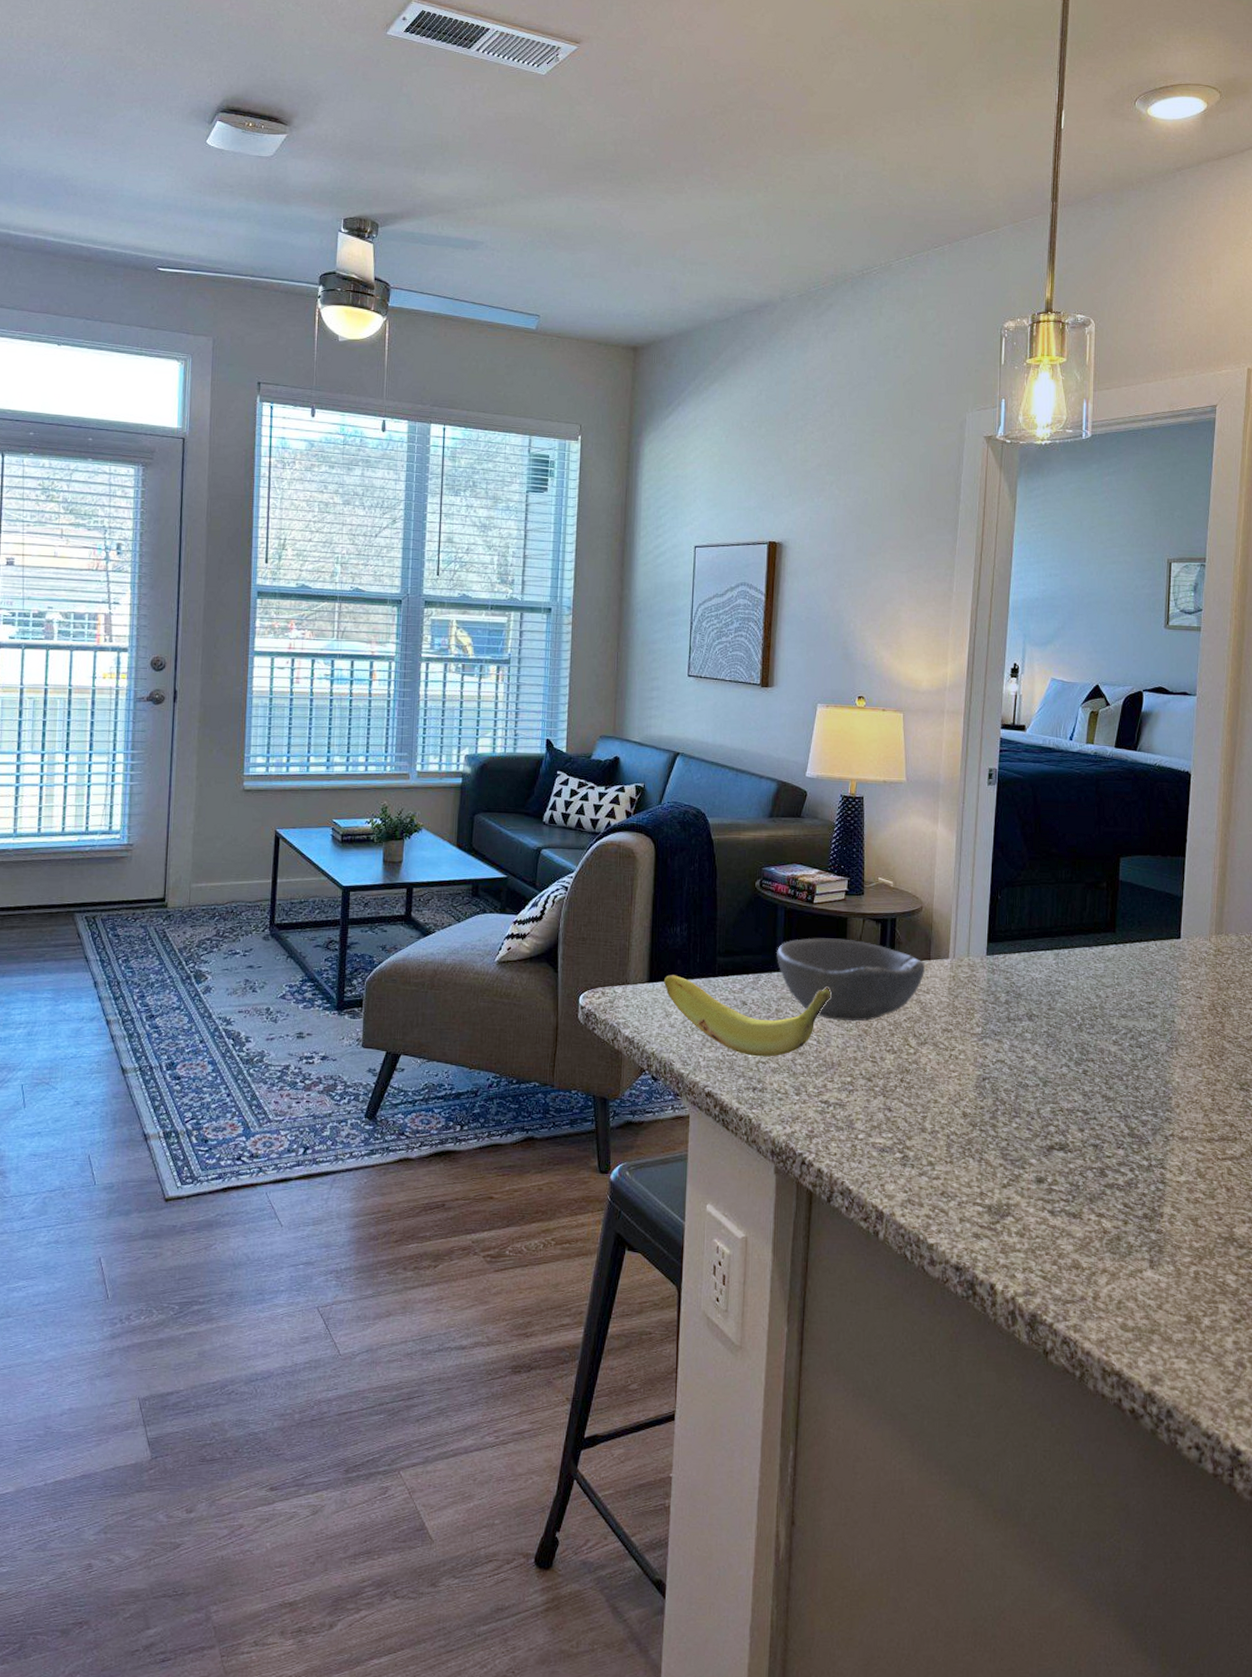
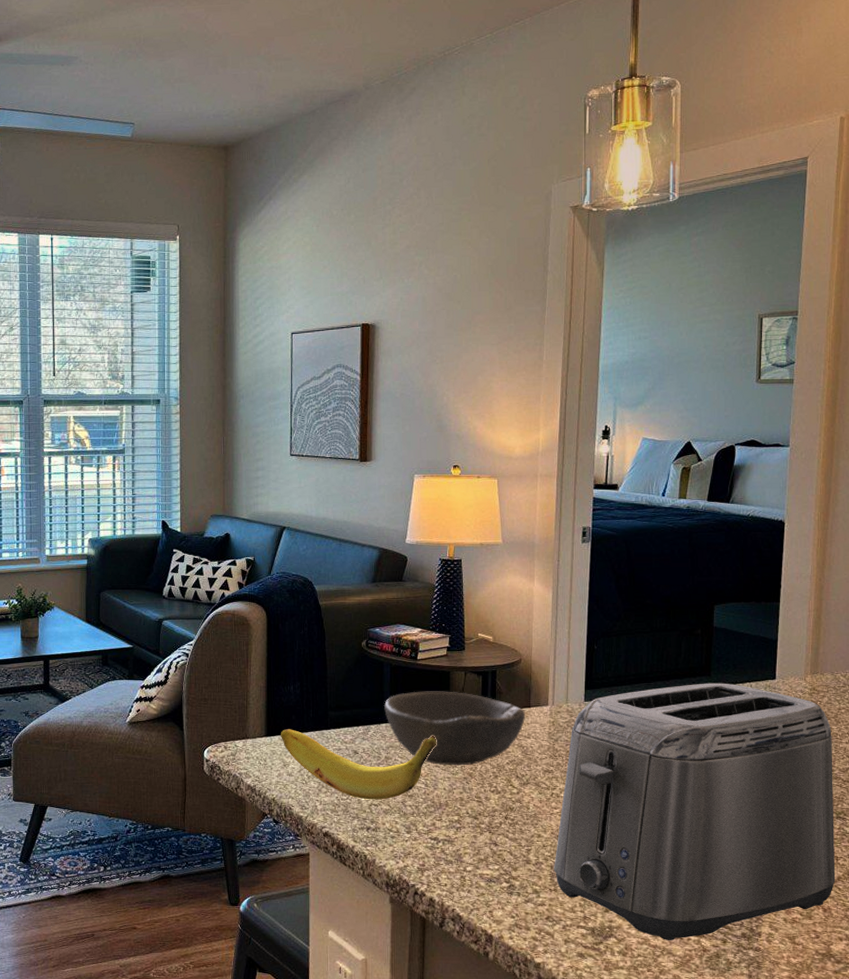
toaster: none [950,940,1239,1220] -> present [554,683,836,940]

